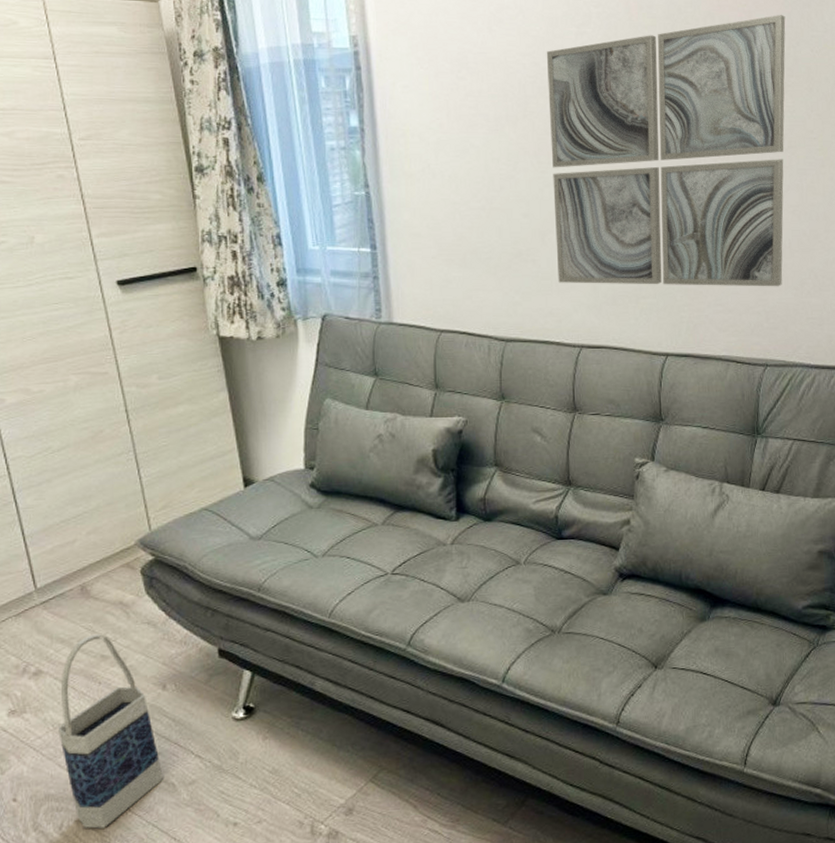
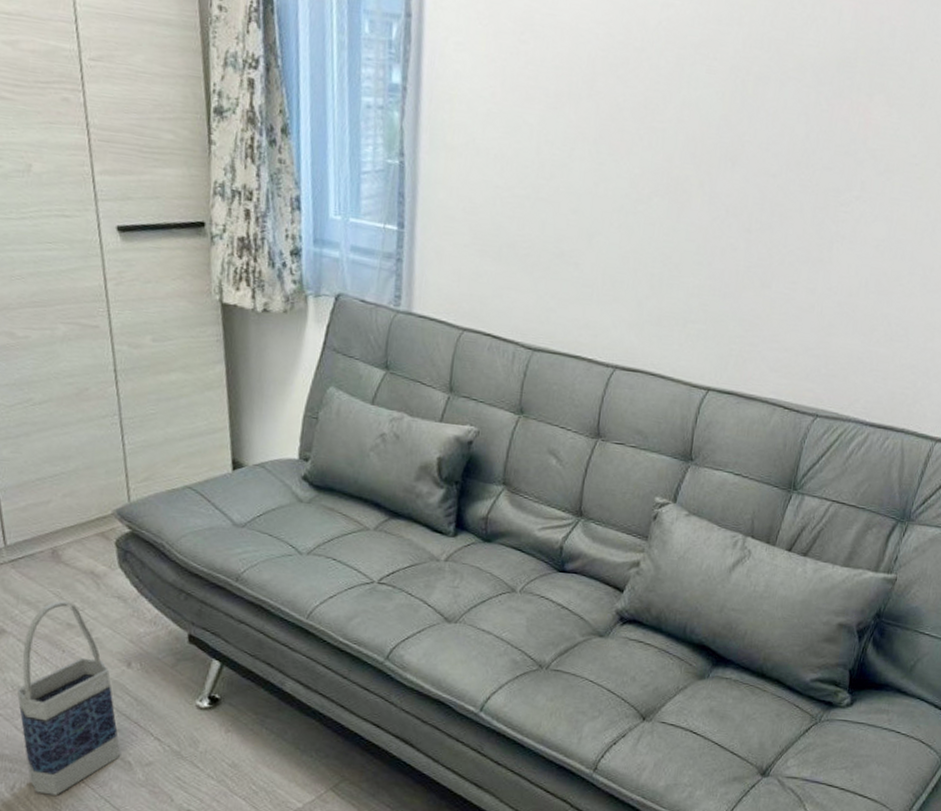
wall art: present [546,15,786,287] -> none [600,11,908,330]

